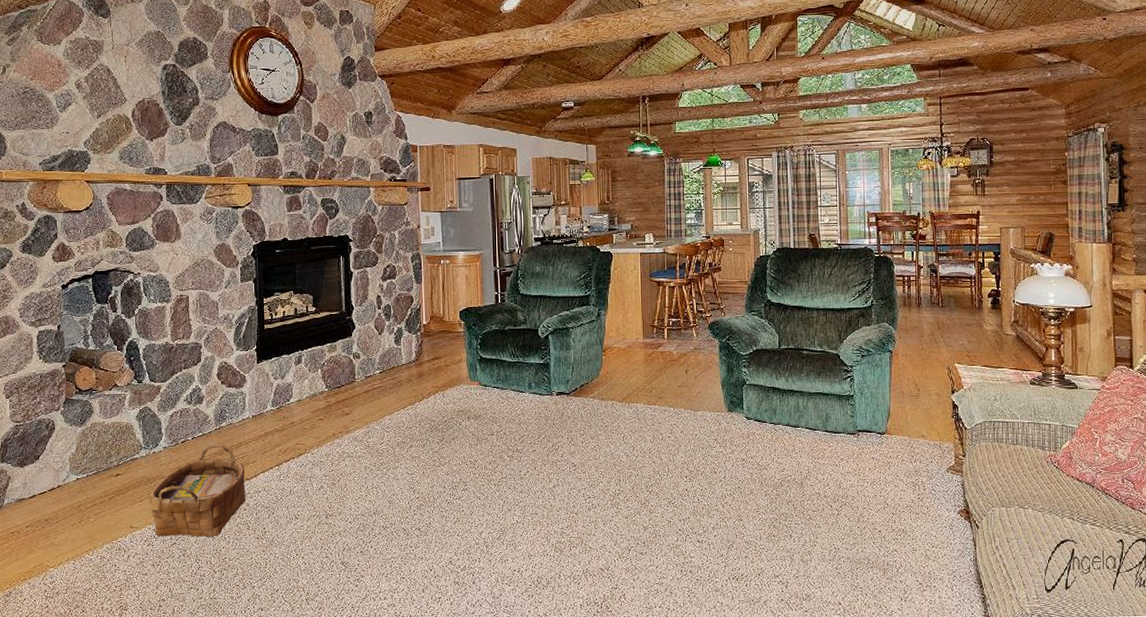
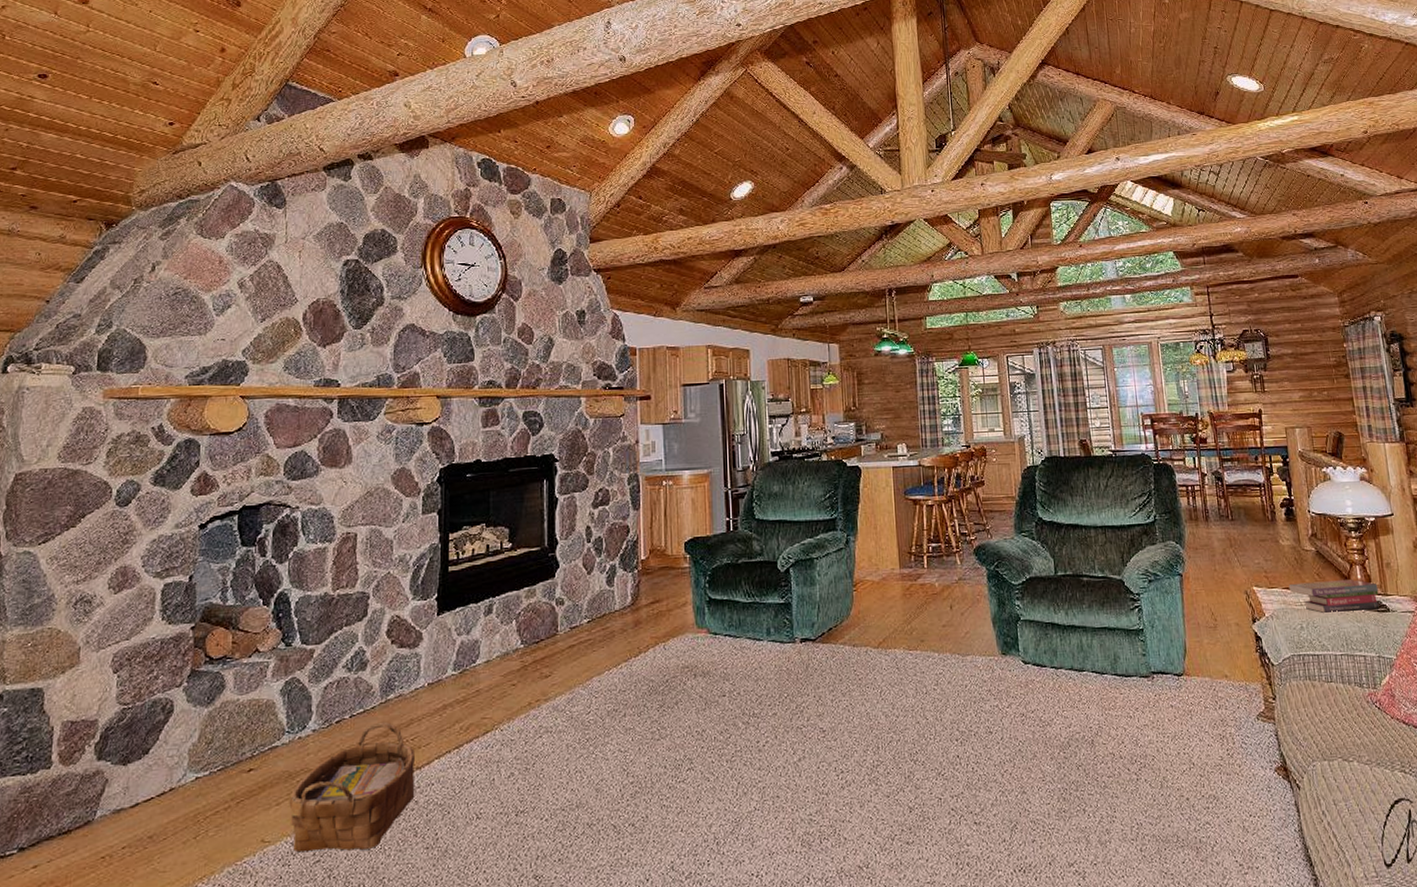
books: none [987,360,1069,389] -> present [1288,579,1380,614]

